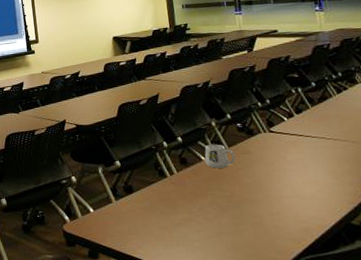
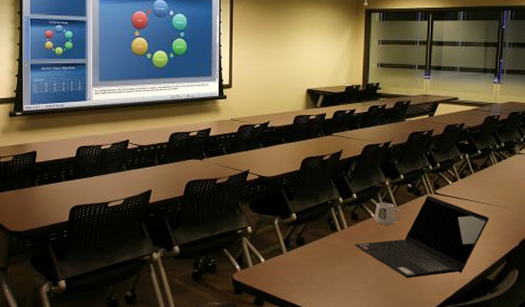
laptop computer: none [188,134,341,225] -> present [355,196,490,278]

